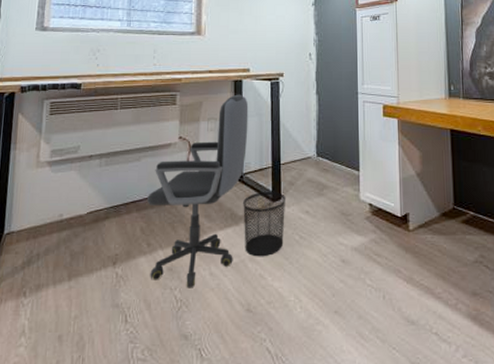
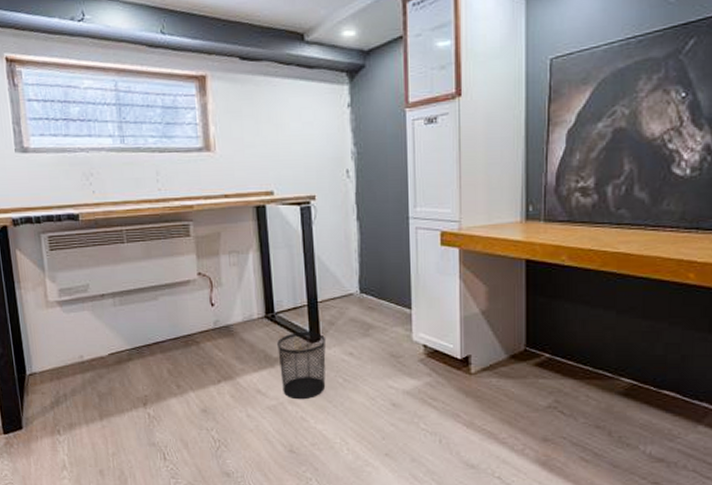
office chair: present [147,94,249,289] -> none [170,222,277,429]

